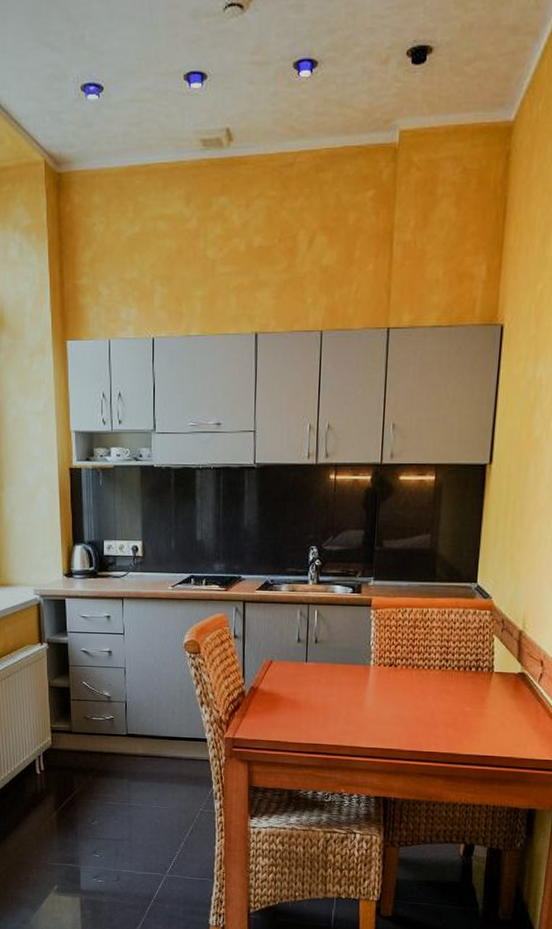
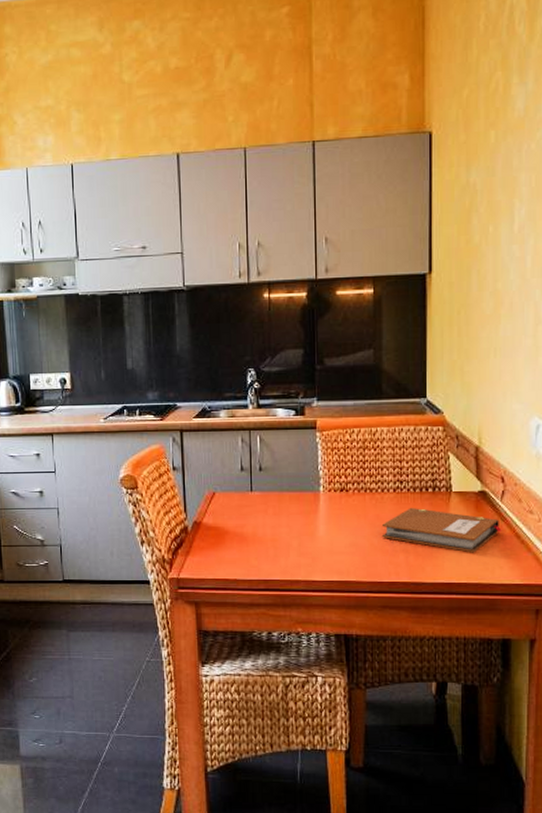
notebook: none [424,684,537,730] -> present [381,507,502,553]

